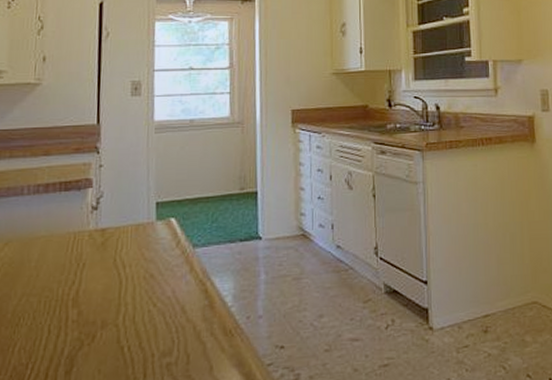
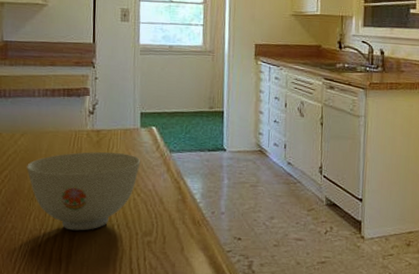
bowl: none [11,254,157,361] -> present [27,152,141,231]

